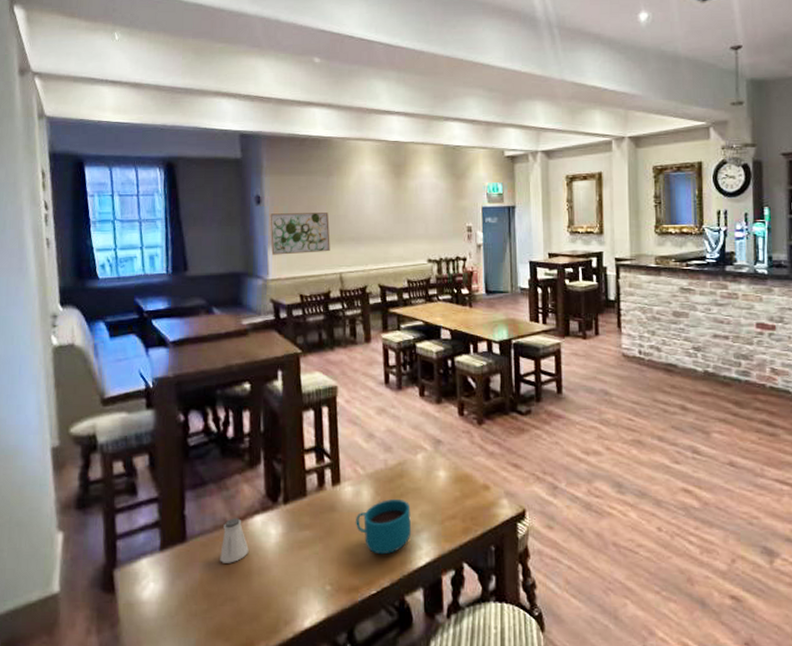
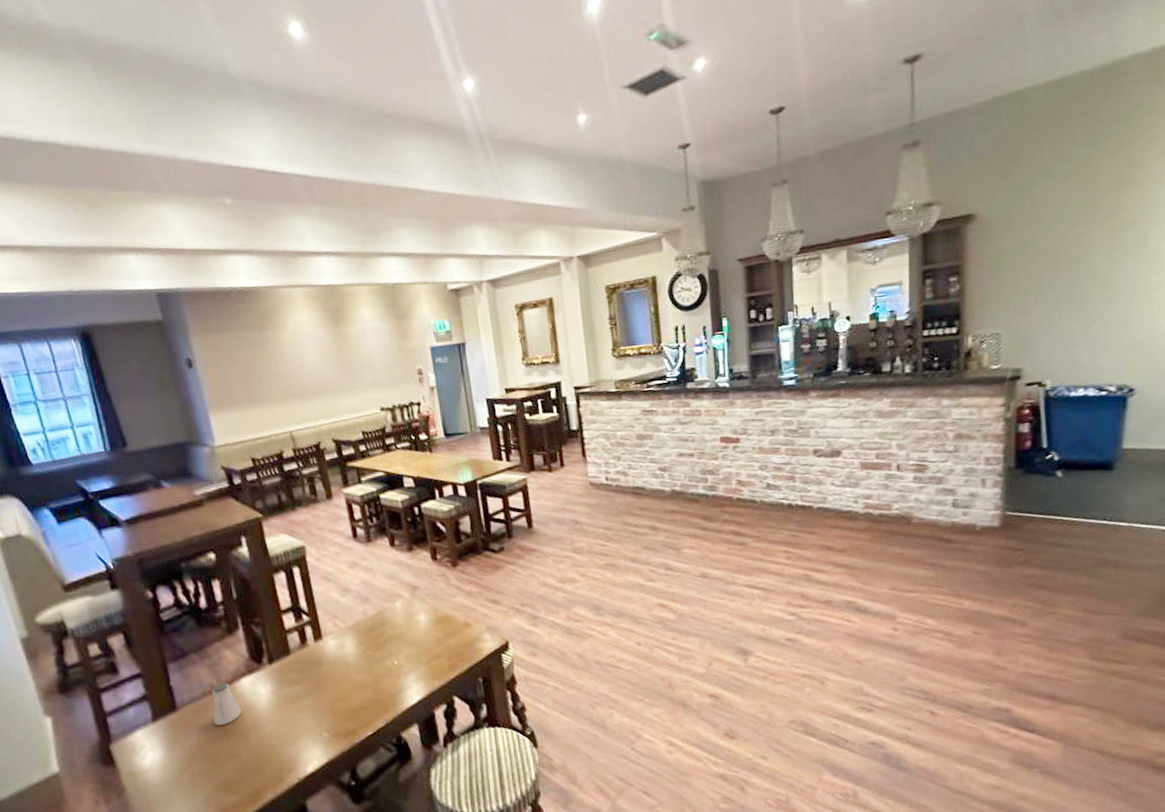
wall art: present [269,213,330,255] -> none [204,369,276,420]
cup: present [355,498,412,555] -> none [342,646,400,699]

